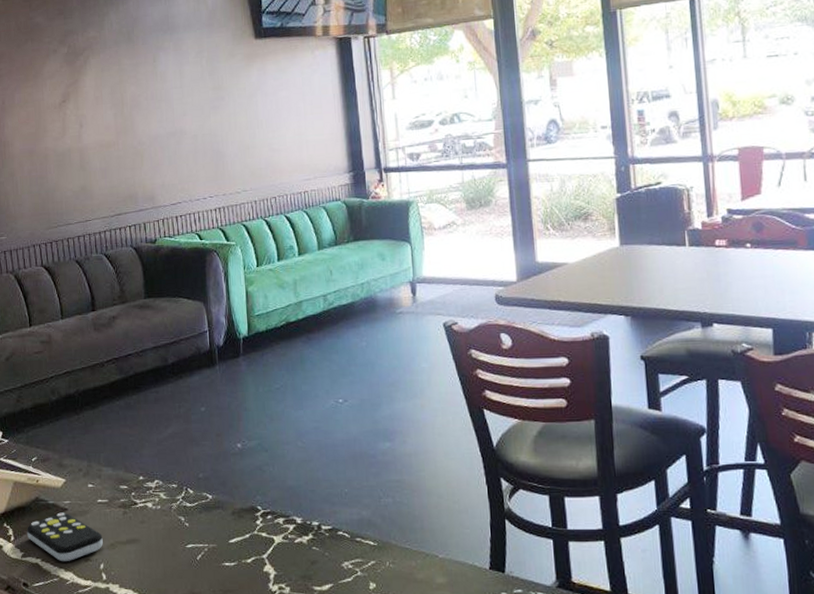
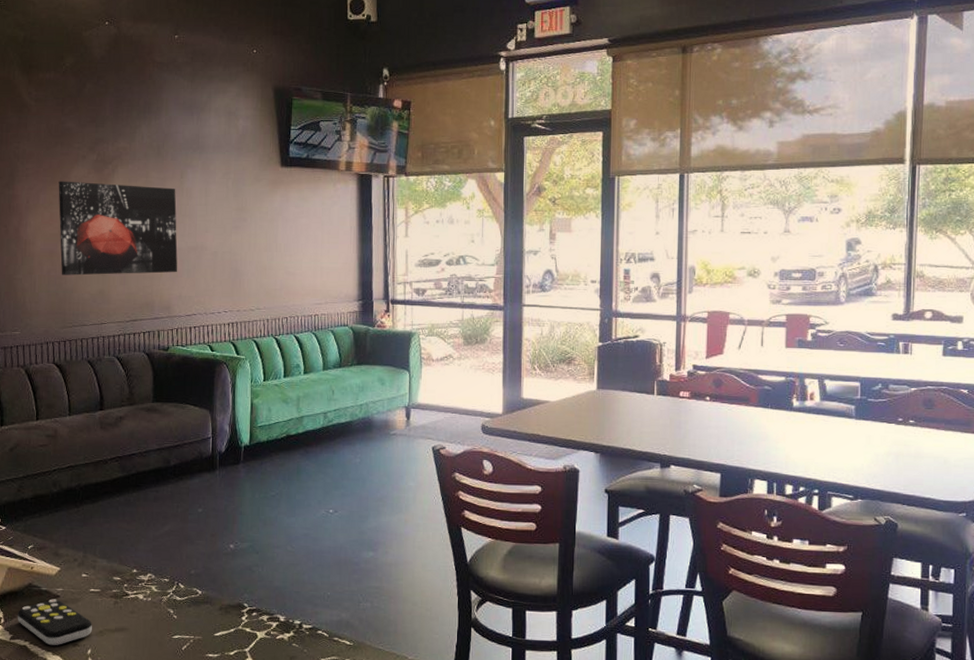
wall art: none [32,73,159,175] -> present [58,181,178,276]

